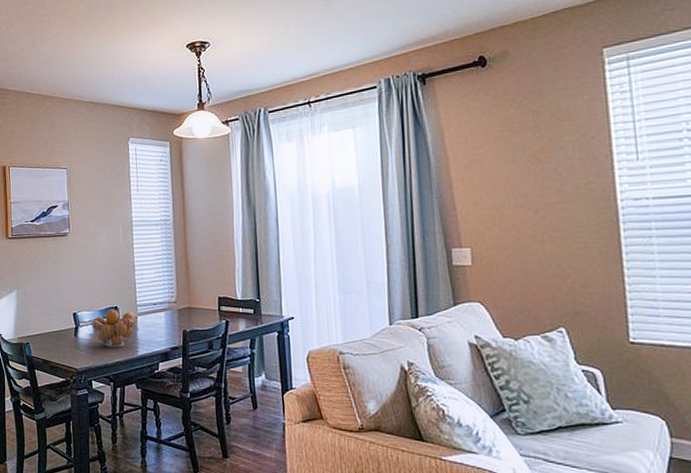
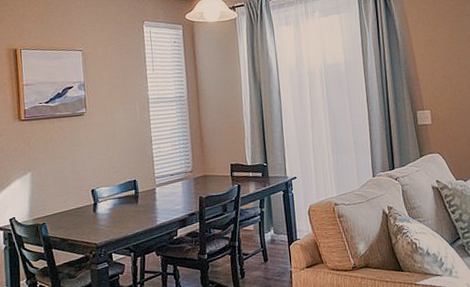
fruit basket: present [90,309,138,347] -> none [109,182,156,220]

